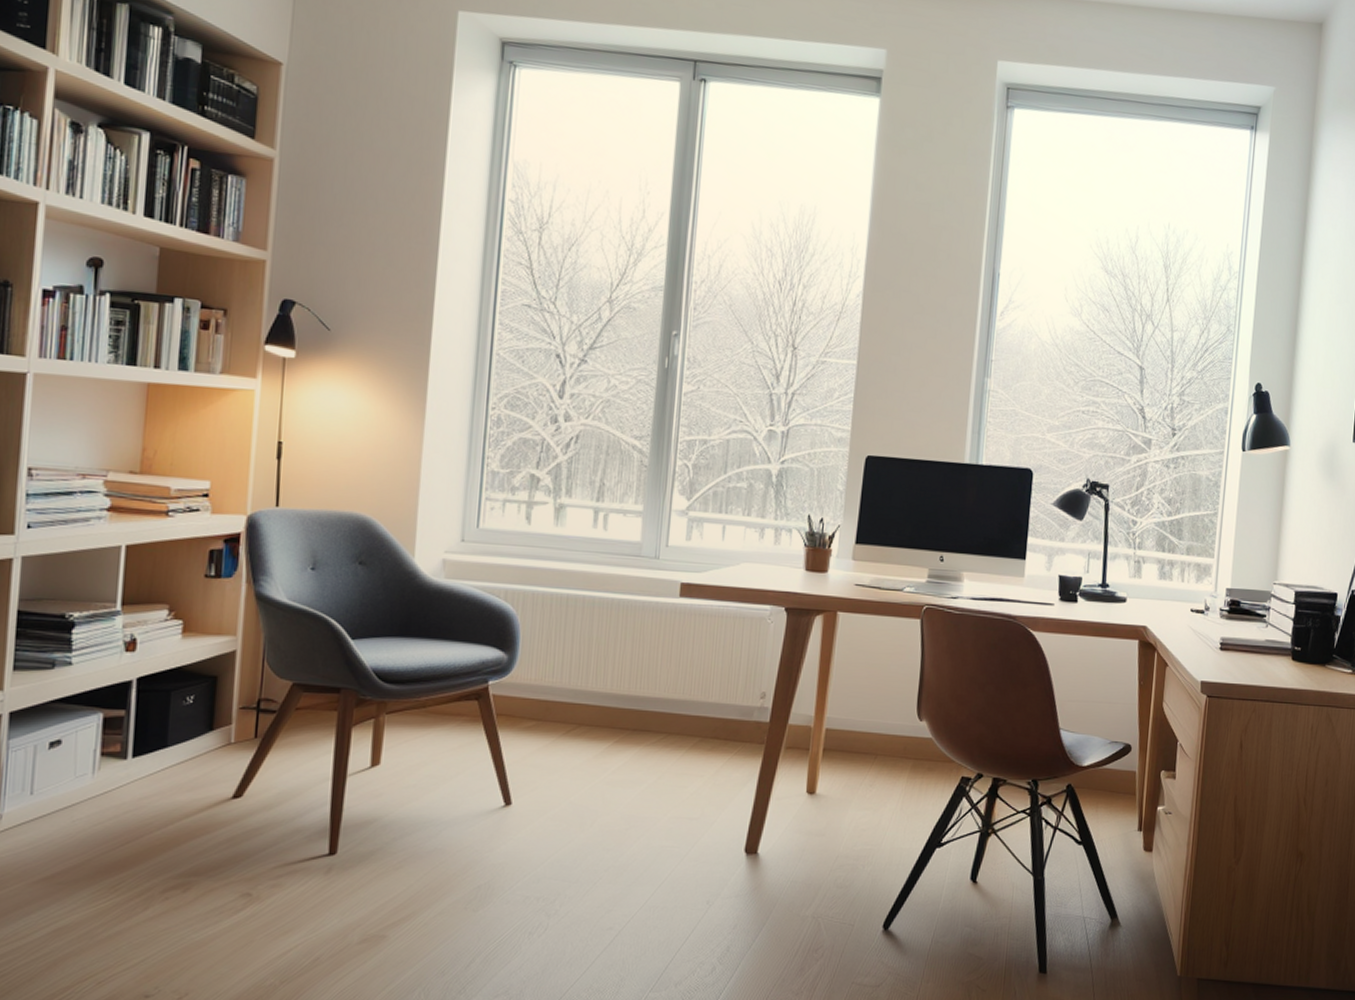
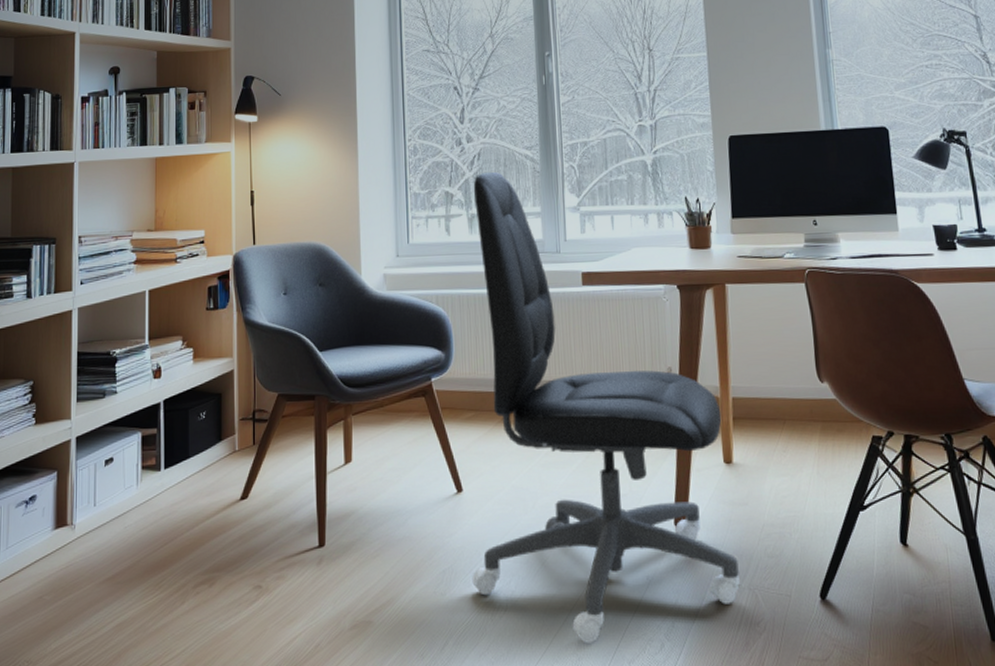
office chair: none [511,457,812,965] -> present [472,171,740,643]

